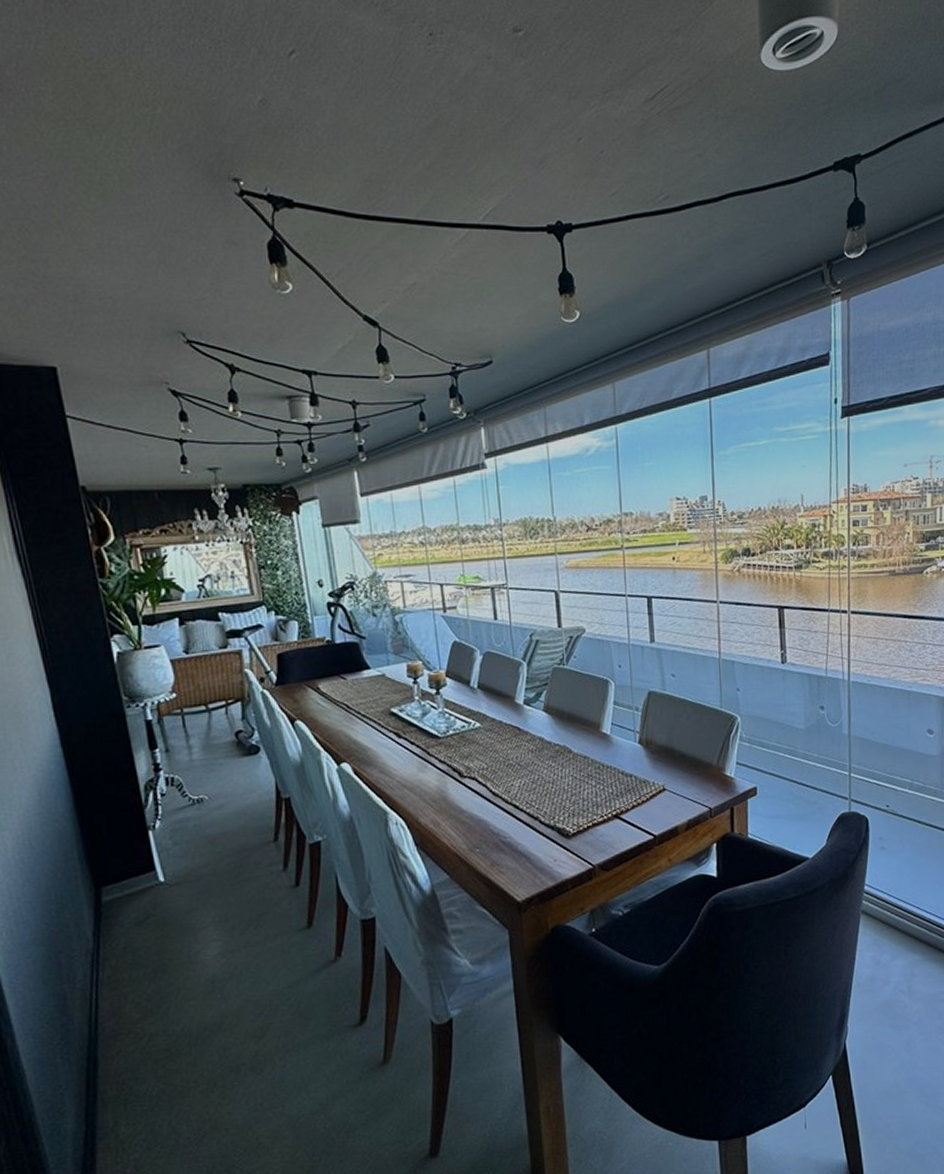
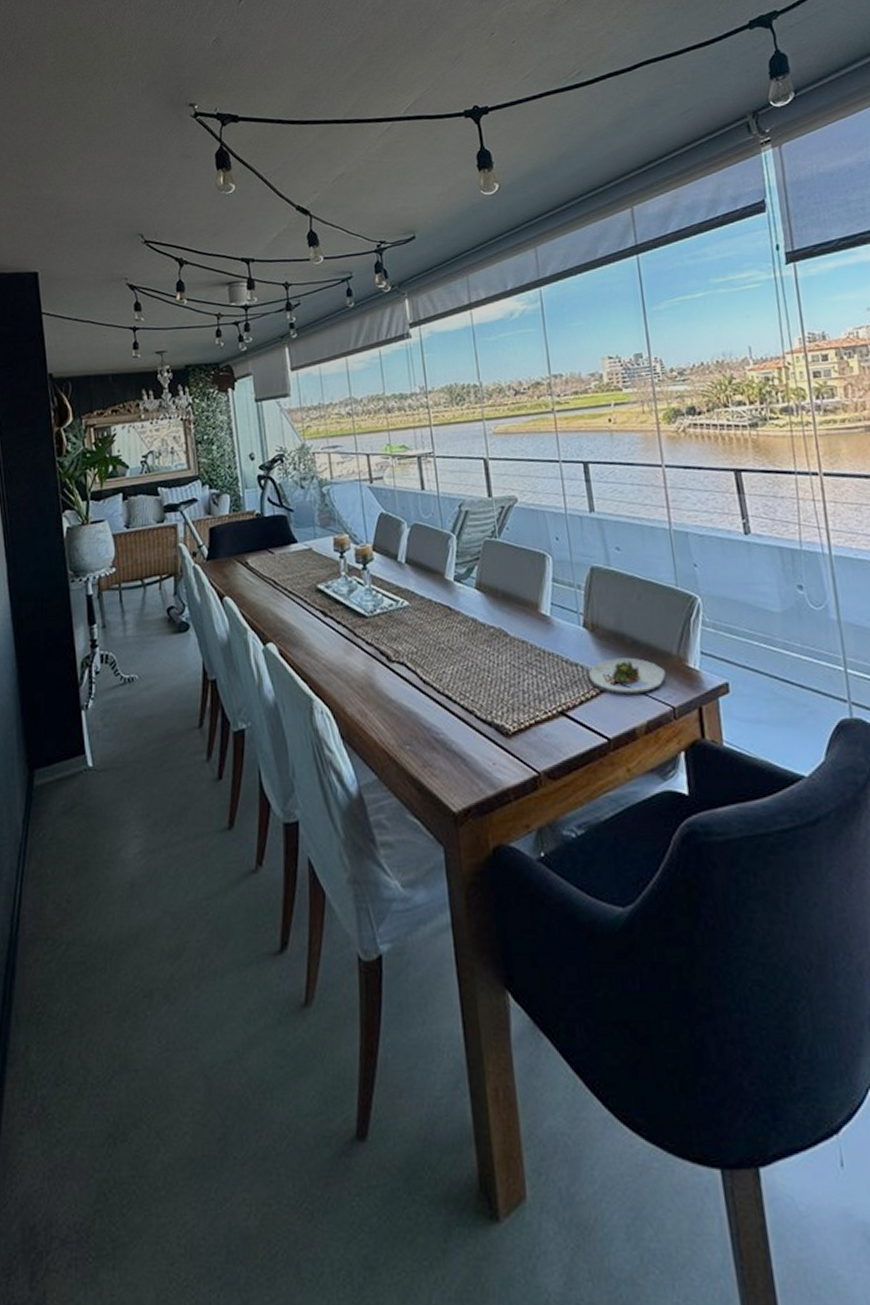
salad plate: none [640,768,706,800] -> present [588,657,666,696]

